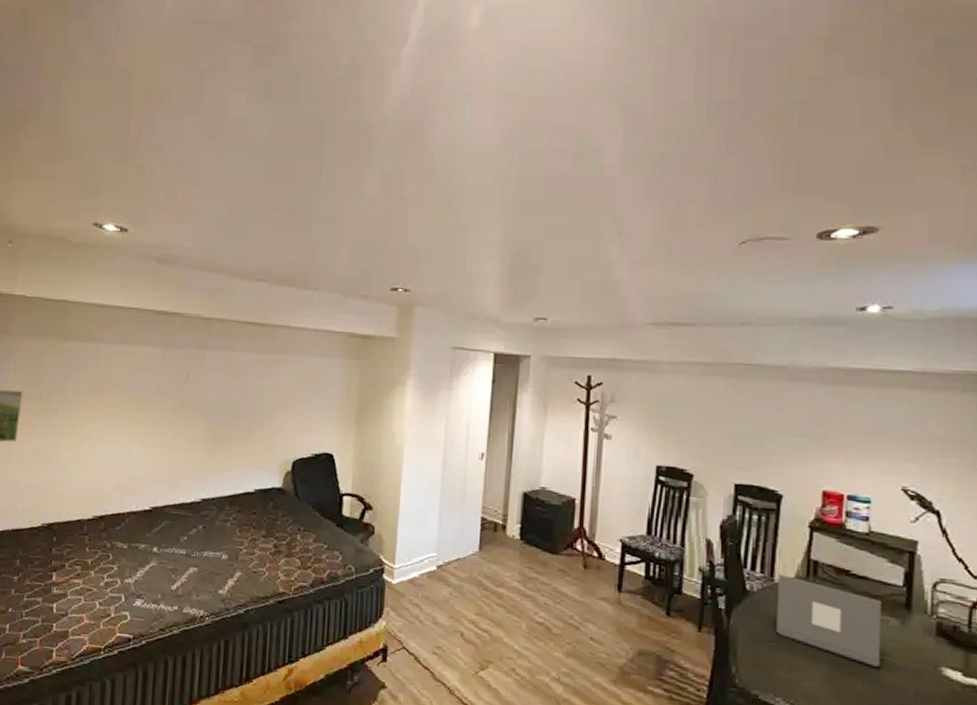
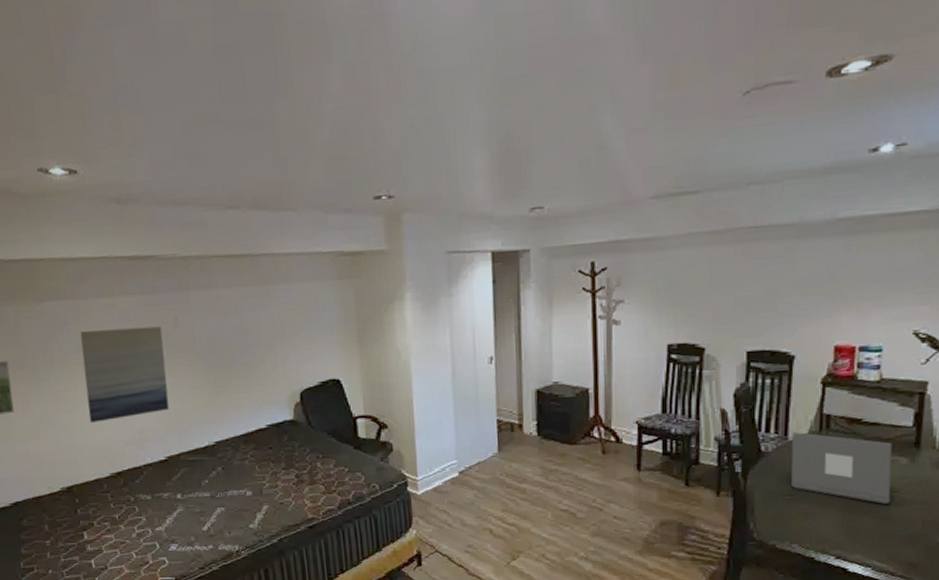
wall art: none [85,374,173,463] -> present [80,326,170,423]

